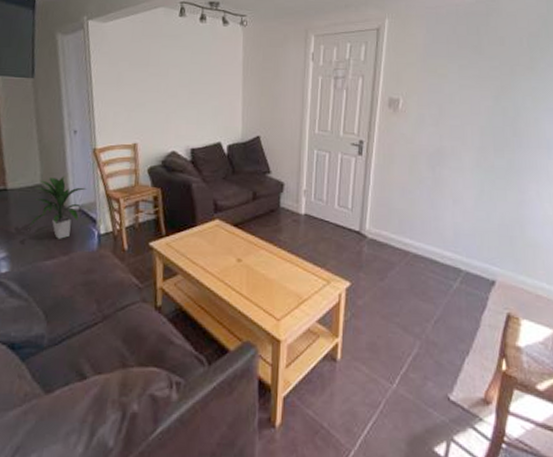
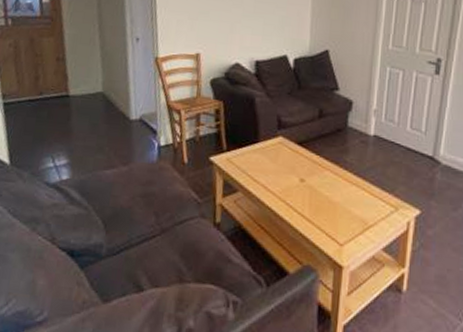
indoor plant: present [28,175,87,239] -> none [89,84,148,149]

